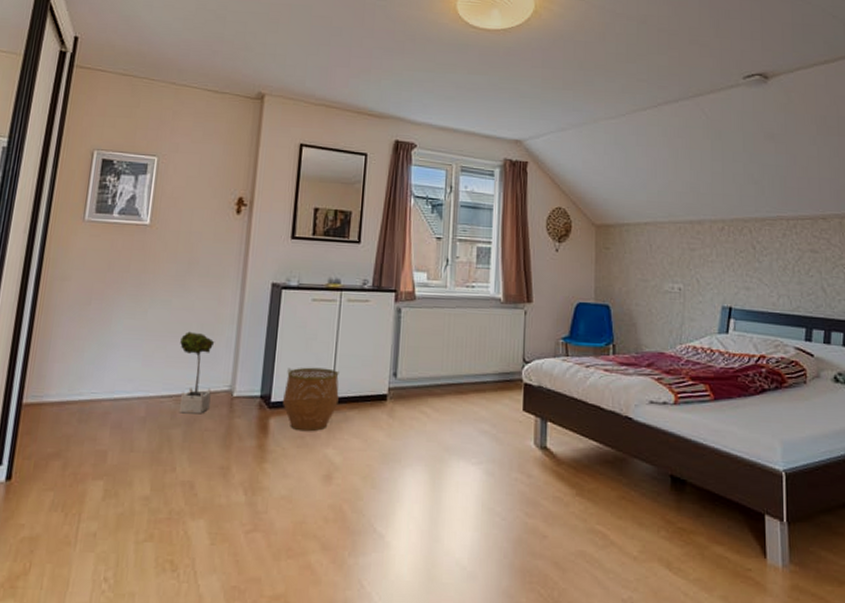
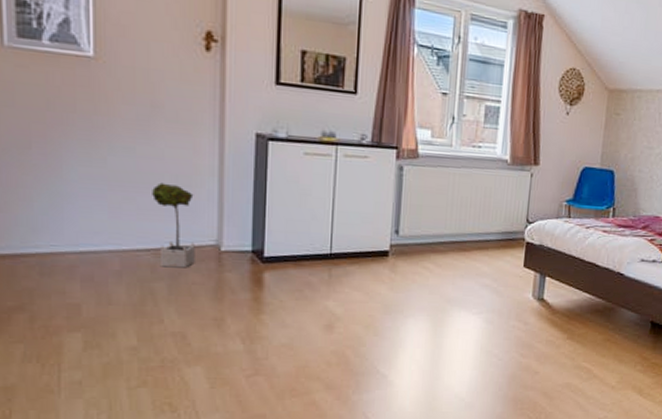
basket: present [283,367,339,432] -> none [277,223,338,286]

